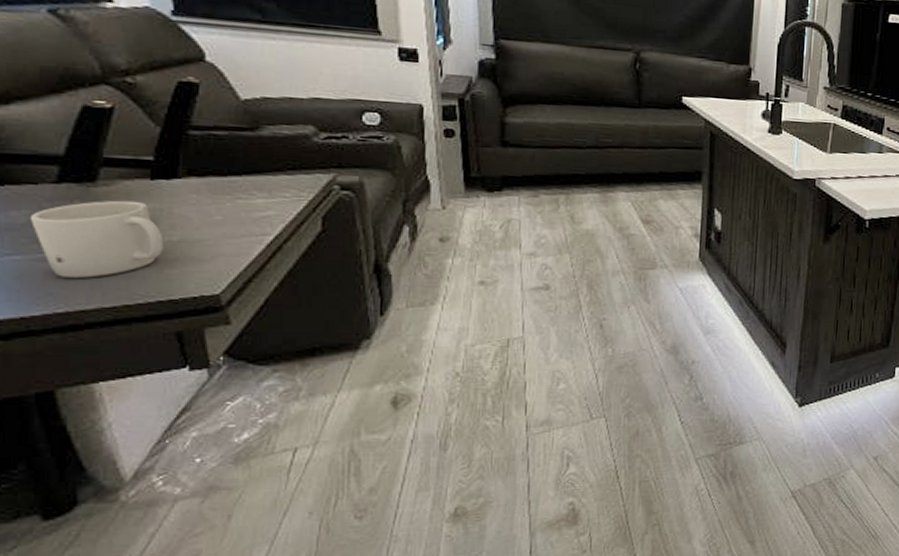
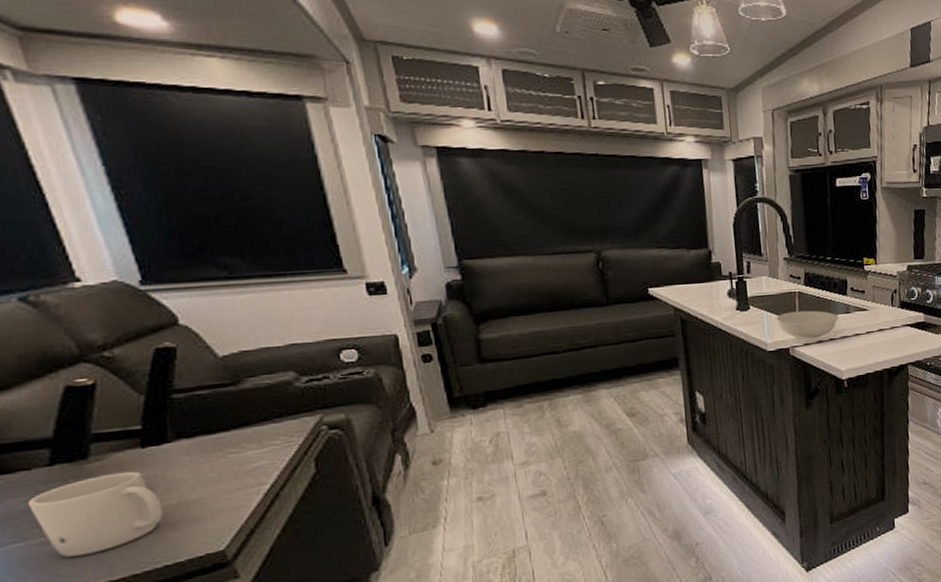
bowl: none [807,142,870,175] -> present [776,310,839,341]

